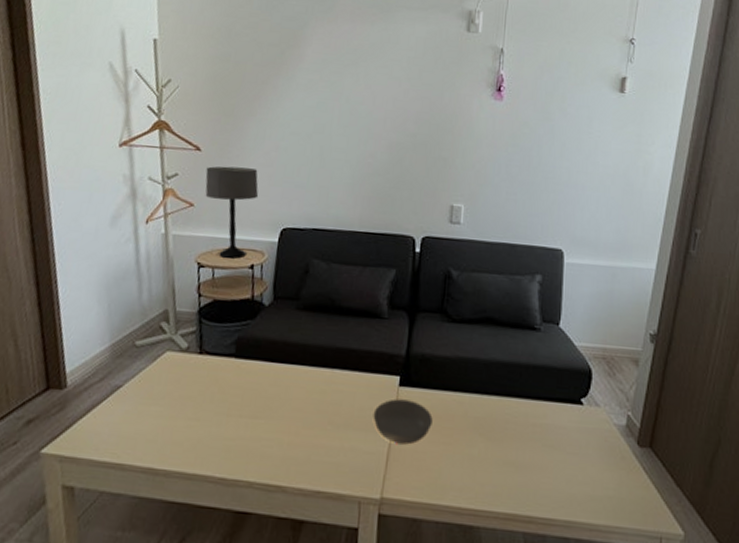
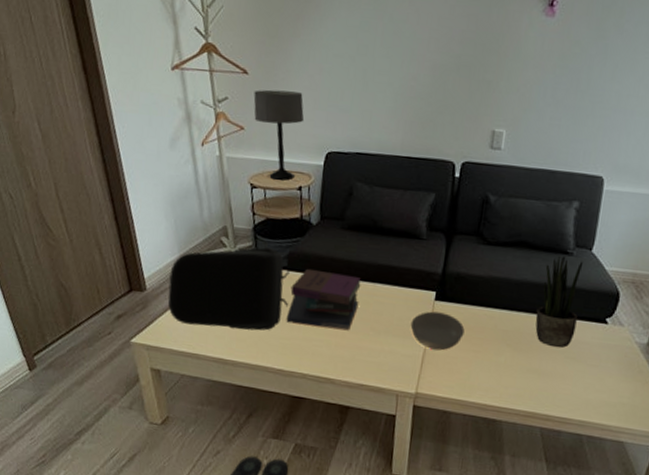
backpack: none [91,332,238,432] -> present [167,247,290,331]
books: none [231,354,319,427] -> present [286,268,362,331]
potted plant: none [507,332,552,435] -> present [535,256,584,348]

